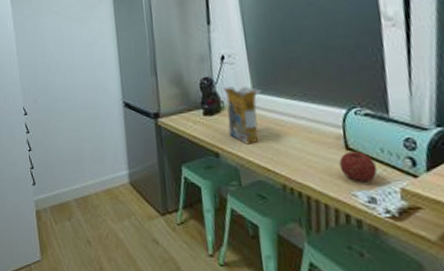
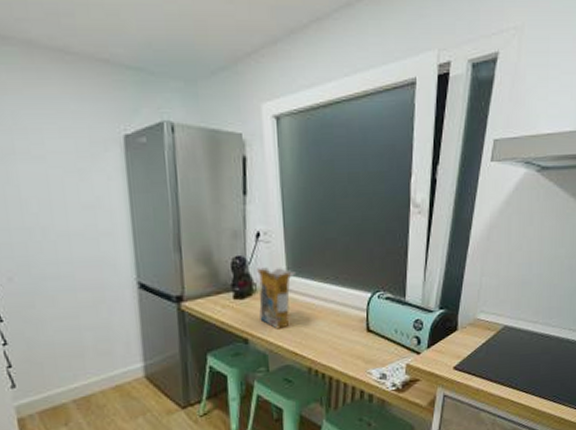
fruit: present [339,150,378,182] -> none [360,331,391,361]

